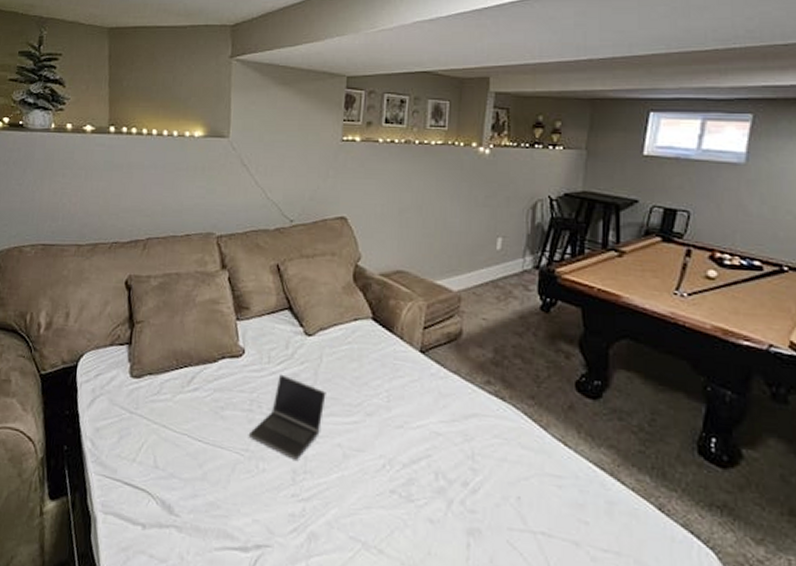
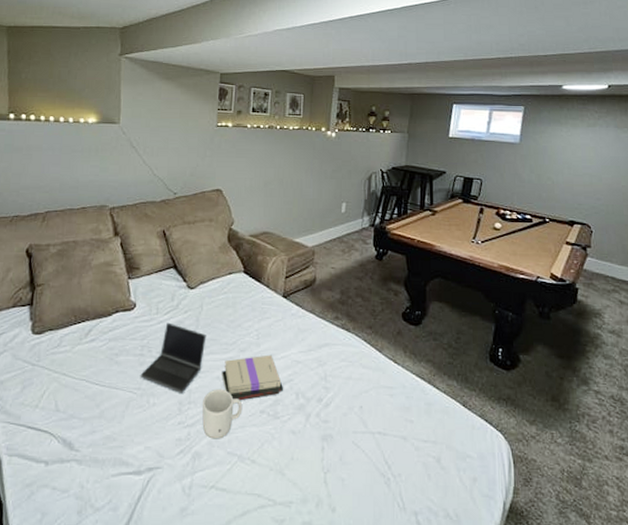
mug: none [320,458,369,520] -> present [202,388,243,439]
books: none [344,422,420,476] -> present [222,354,284,401]

